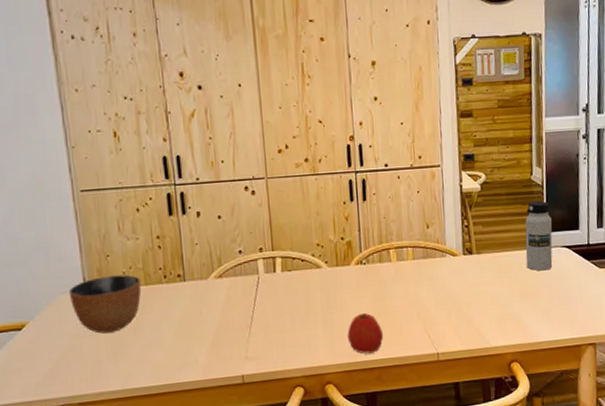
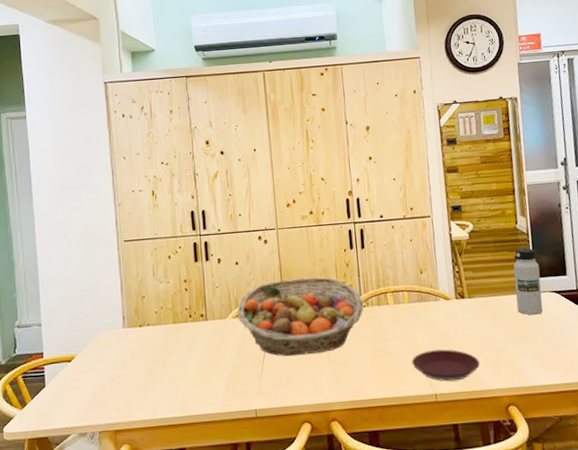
bowl: present [69,274,142,334] -> none [111,314,170,367]
fruit basket: none [221,232,364,319] -> present [237,276,364,356]
apple: present [347,313,384,354] -> none [350,353,384,393]
plate: none [414,307,485,340] -> present [411,349,480,382]

